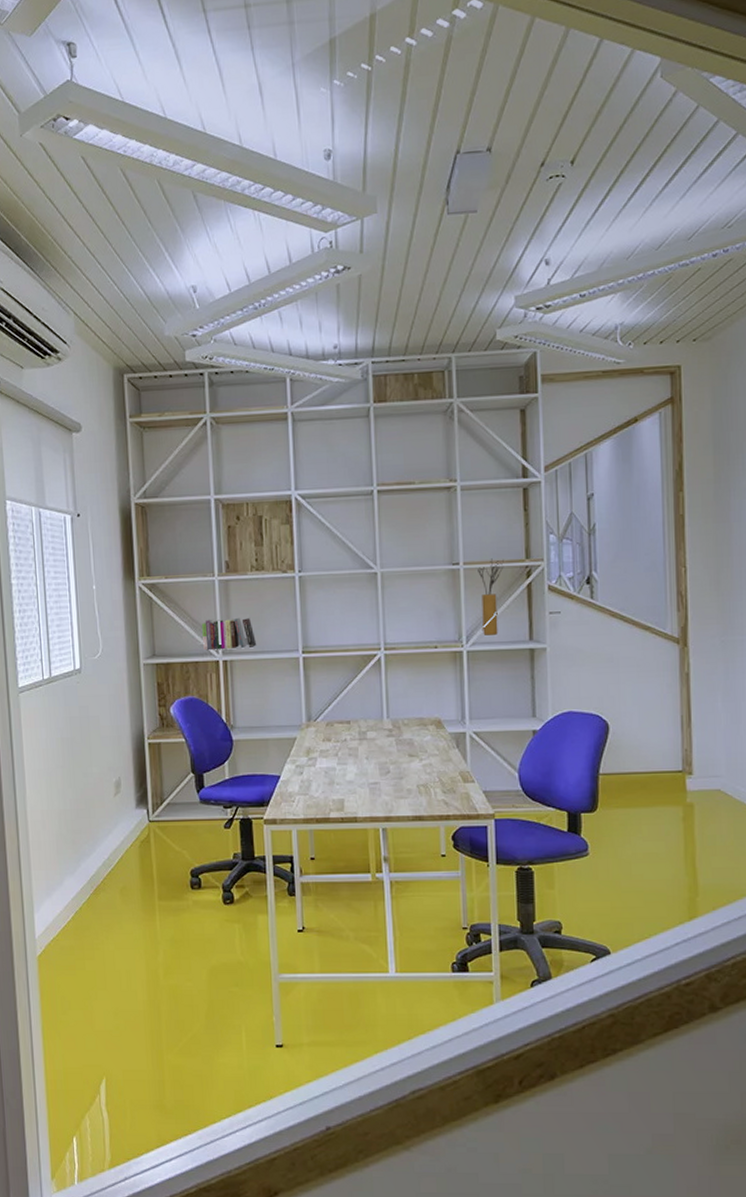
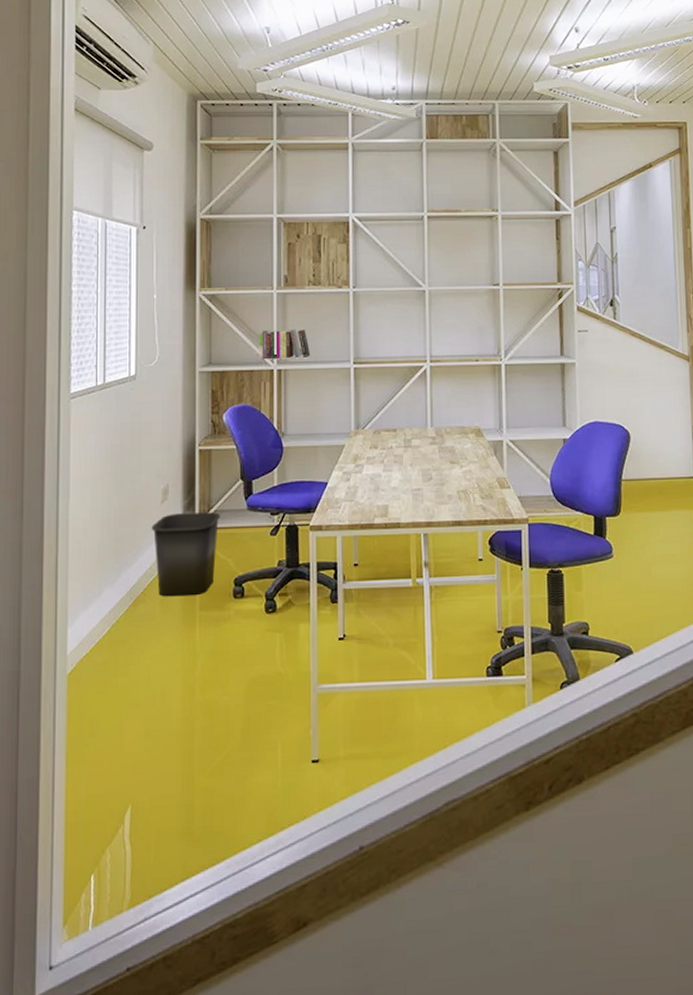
waste bin: none [106,805,174,887] -> present [151,512,221,597]
vase: present [478,558,504,637] -> none [515,281,539,352]

